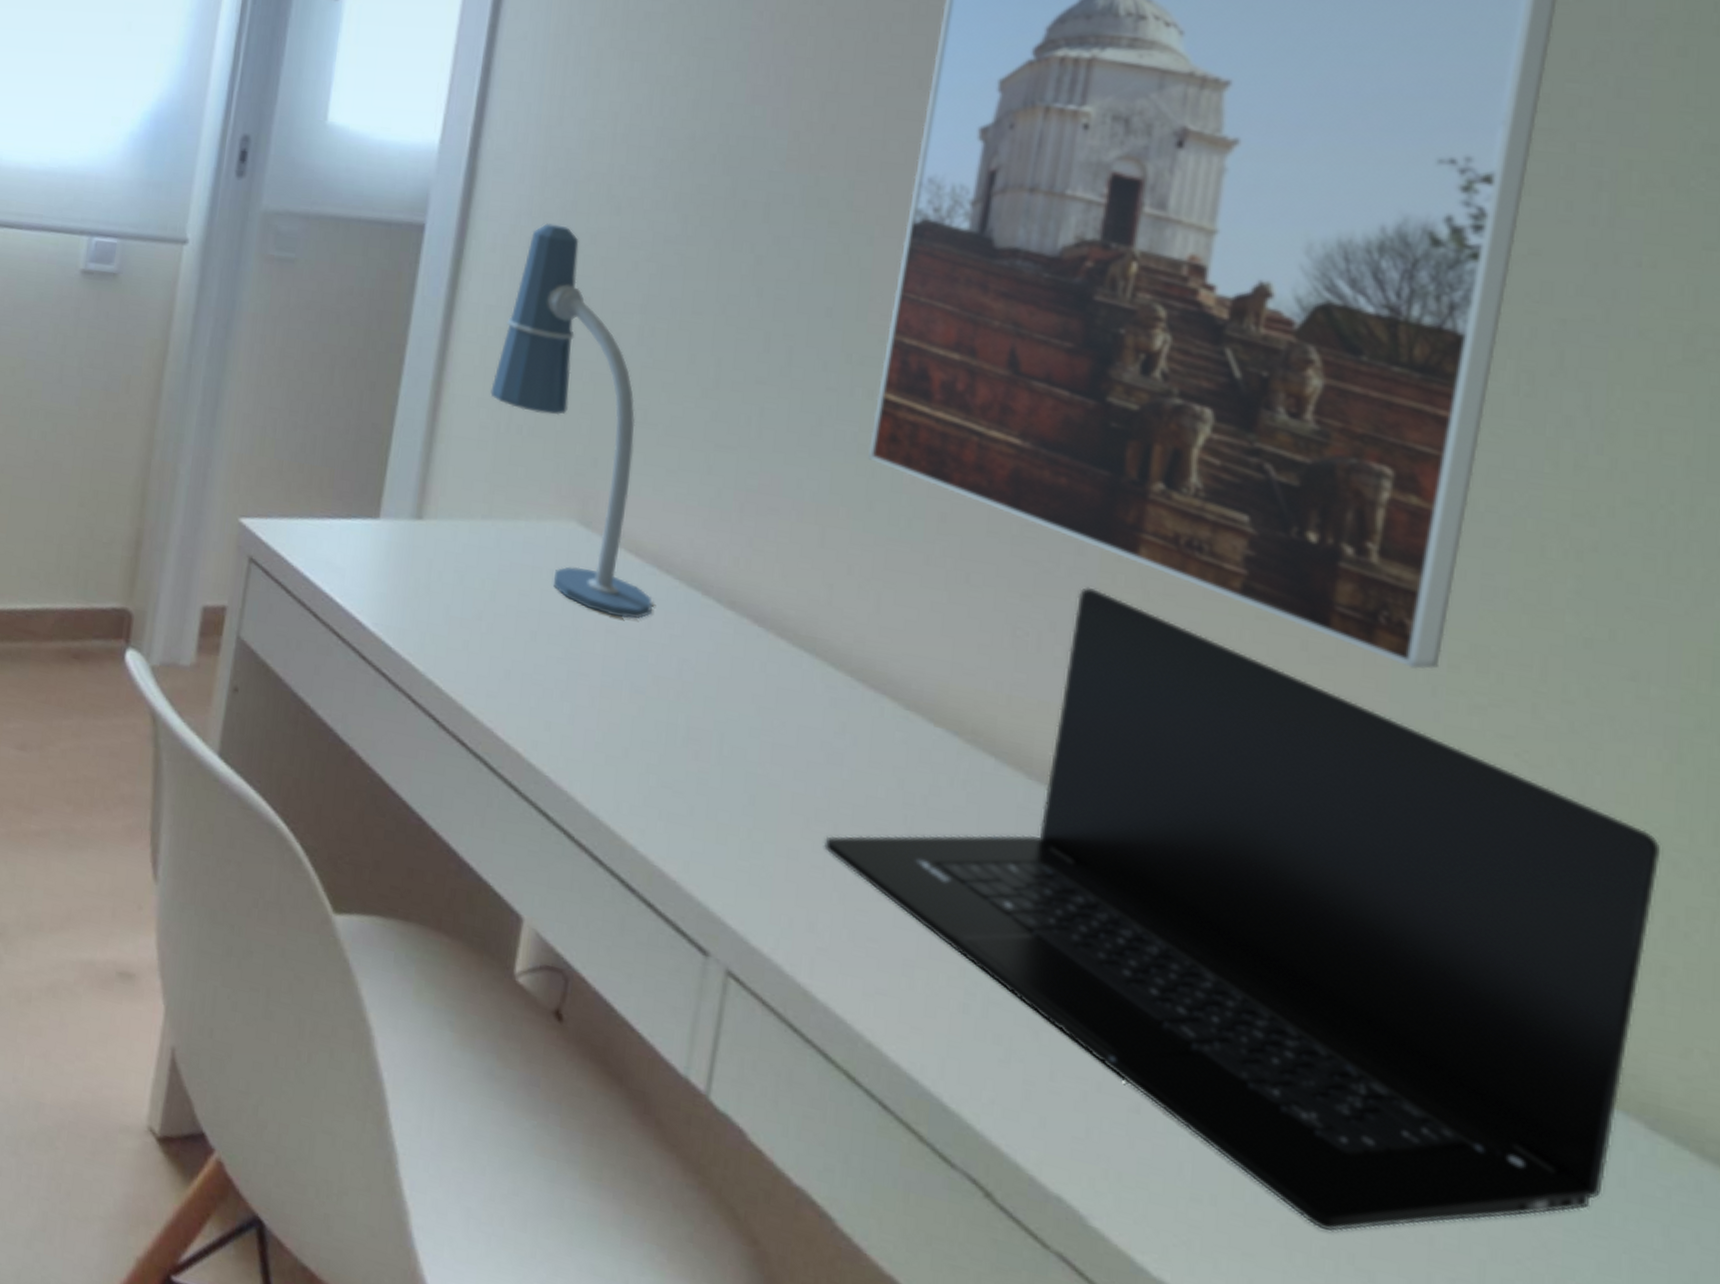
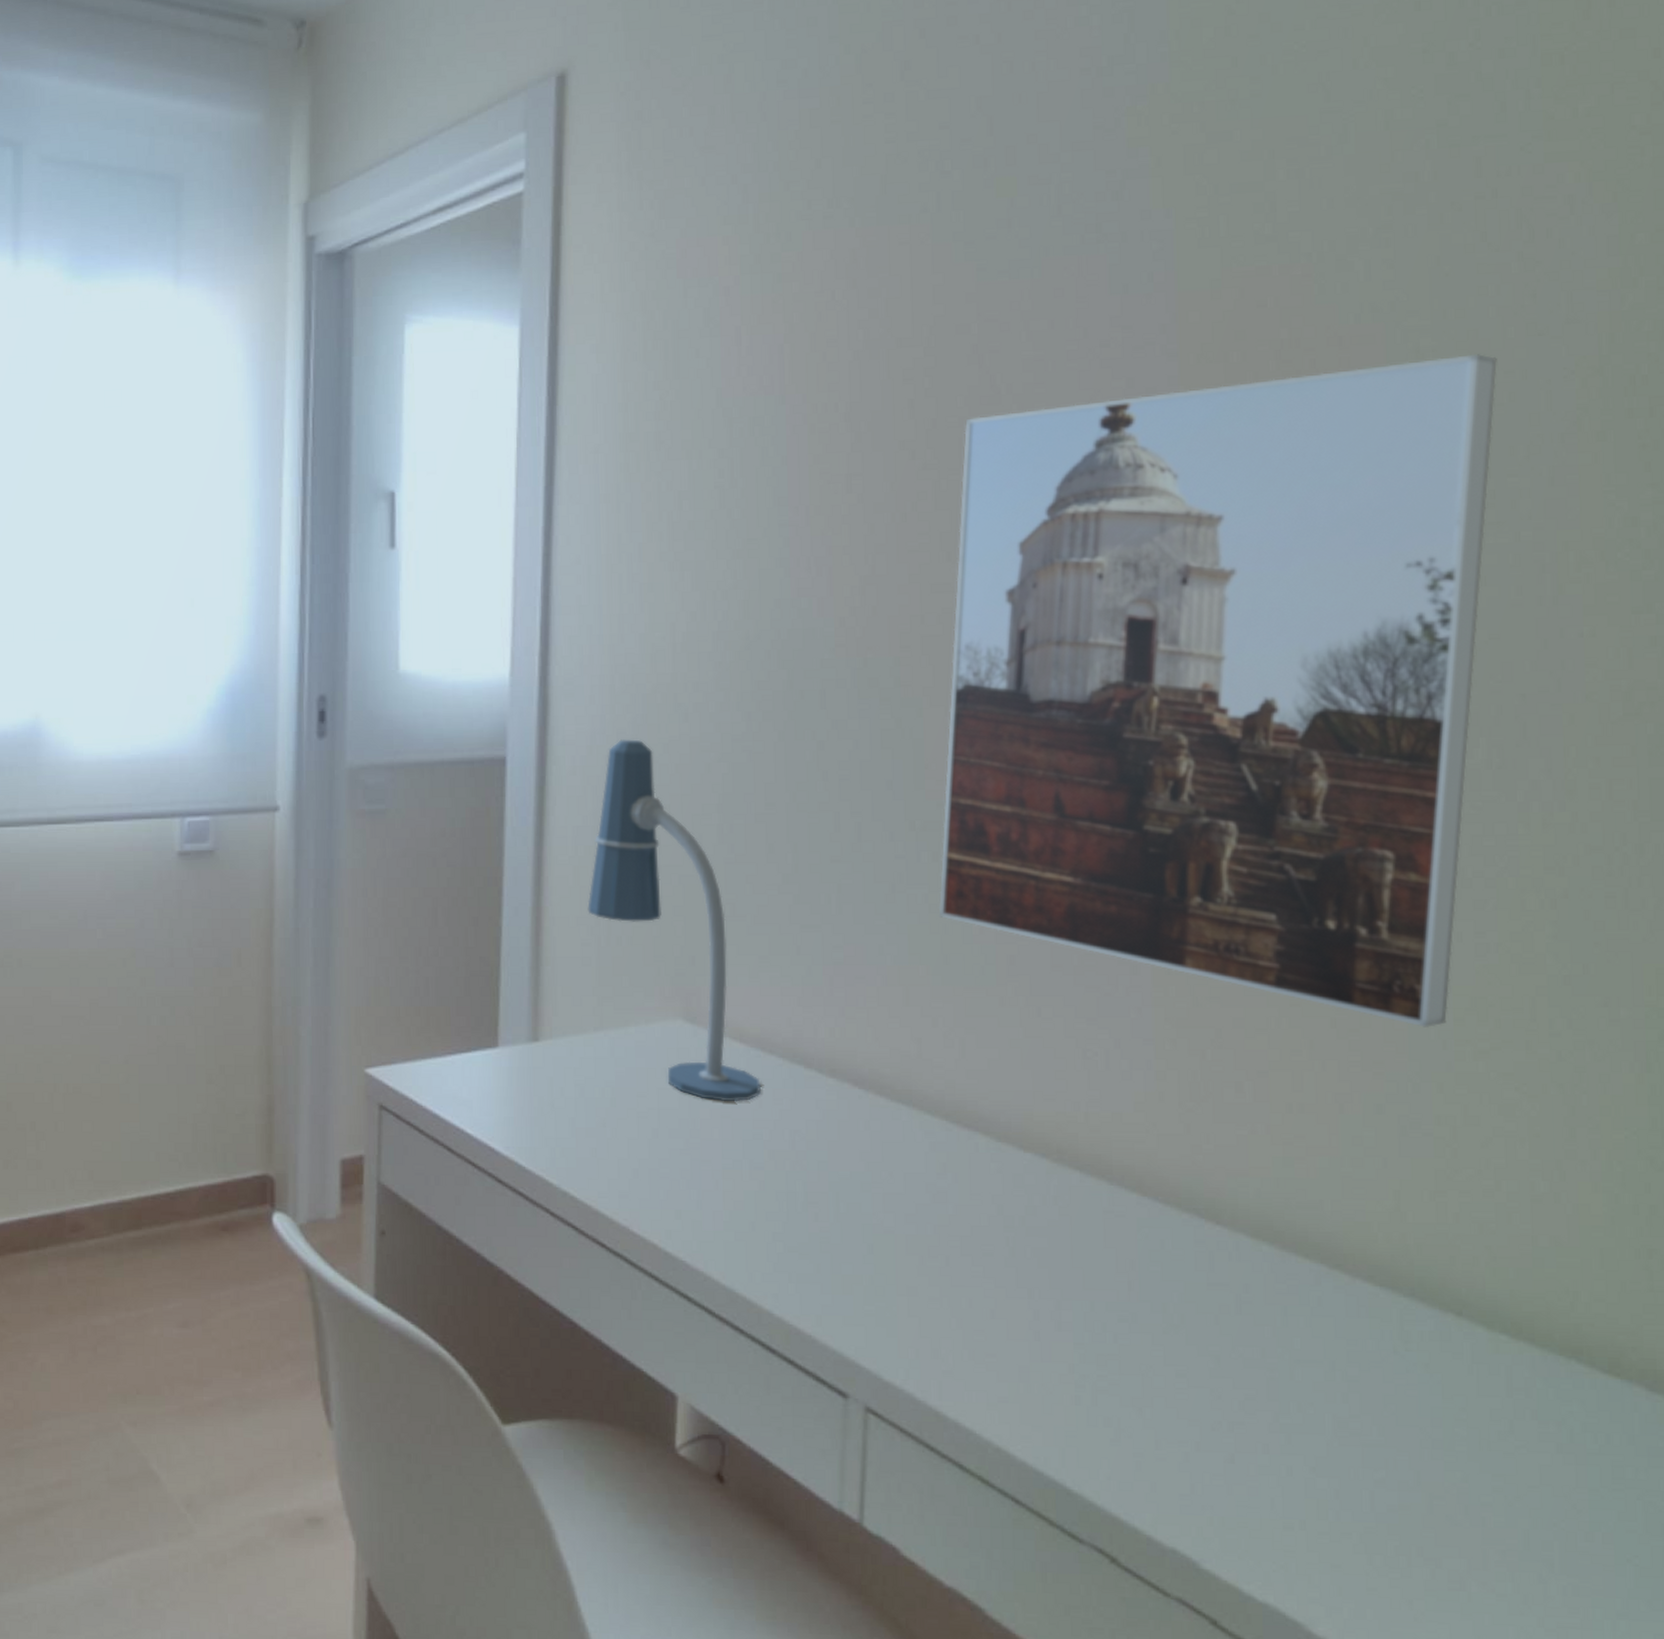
laptop: present [824,586,1661,1233] -> none [939,1002,1641,1532]

